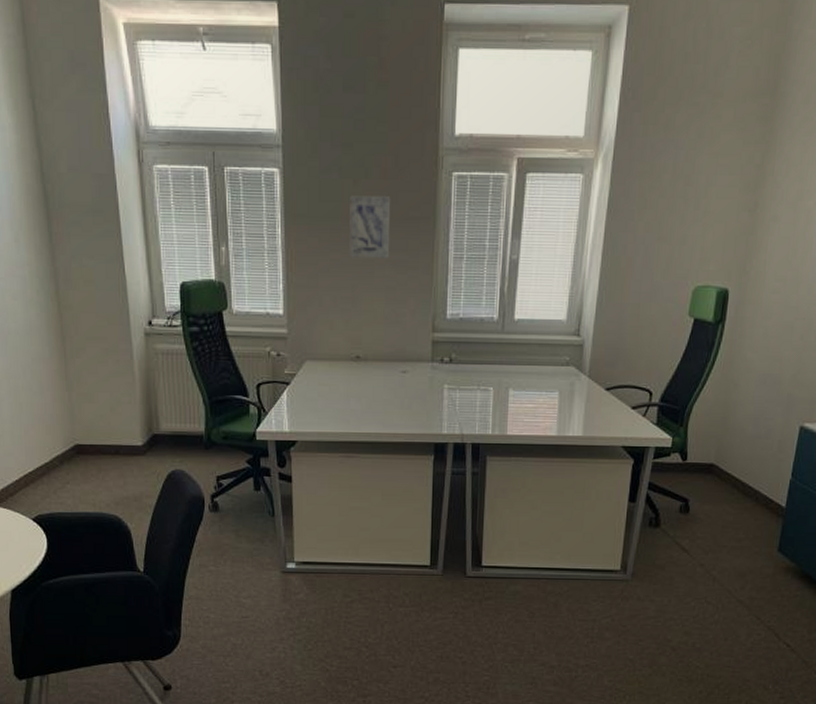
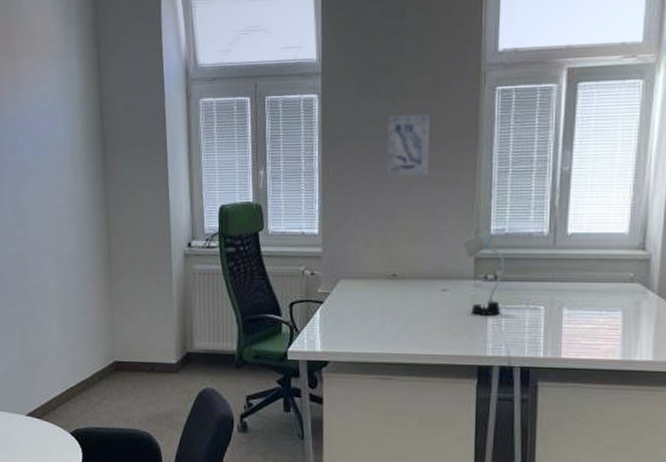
desk lamp: none [420,317,460,396] -> present [462,233,506,315]

